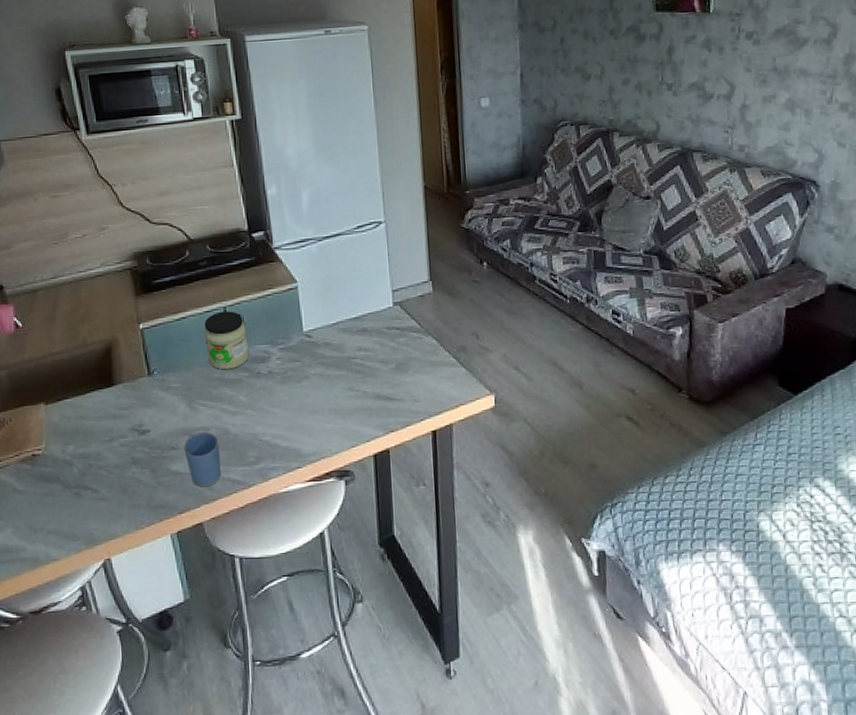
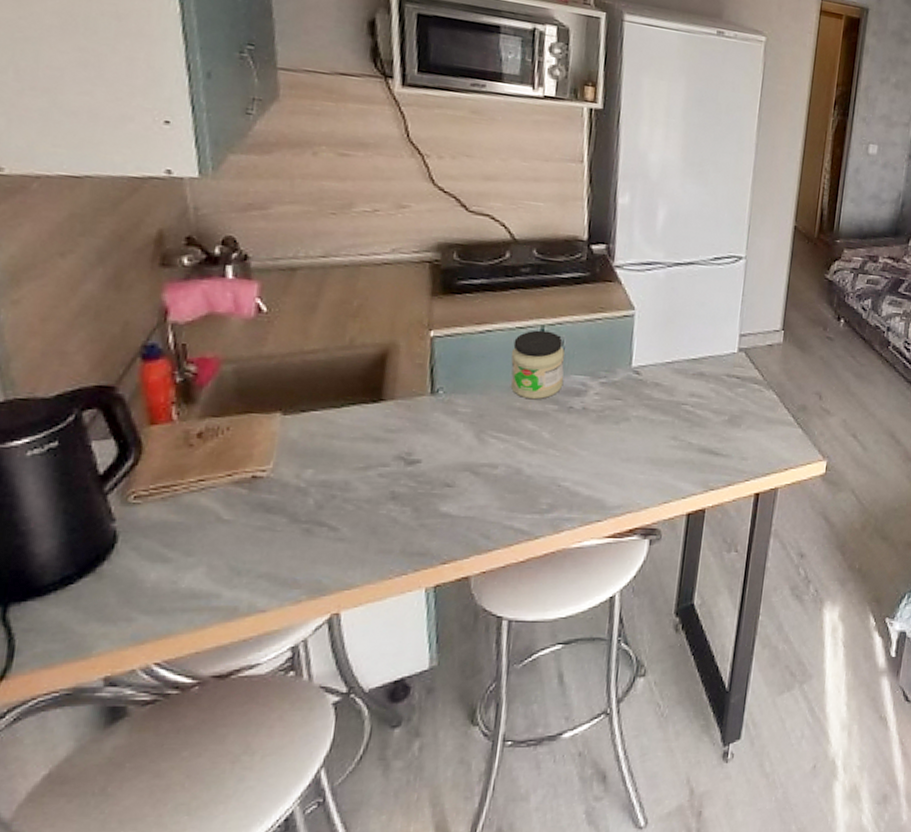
mug: present [184,431,222,487] -> none [461,469,507,535]

